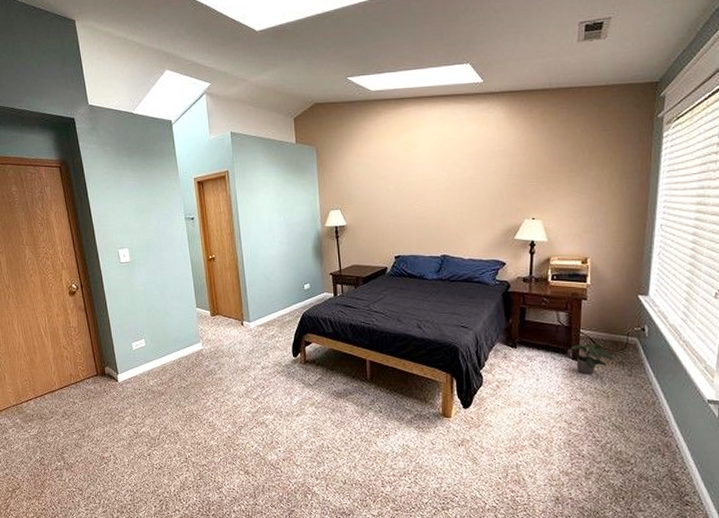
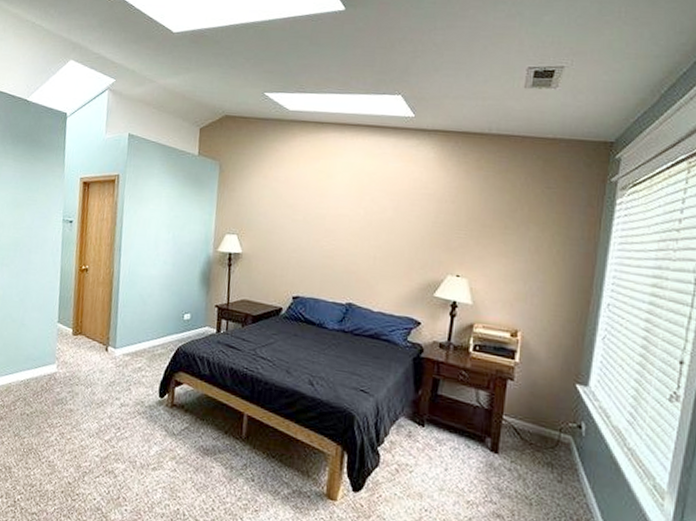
potted plant: present [569,343,614,375] -> none [487,433,542,474]

